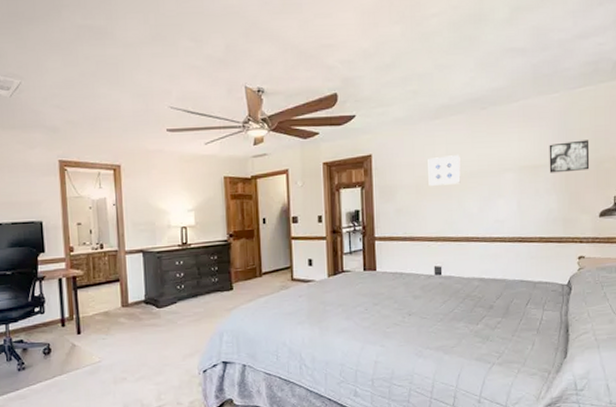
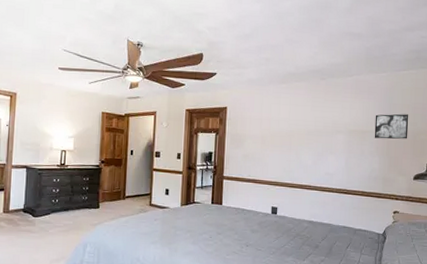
wall art: present [428,155,461,186] -> none [272,114,301,140]

